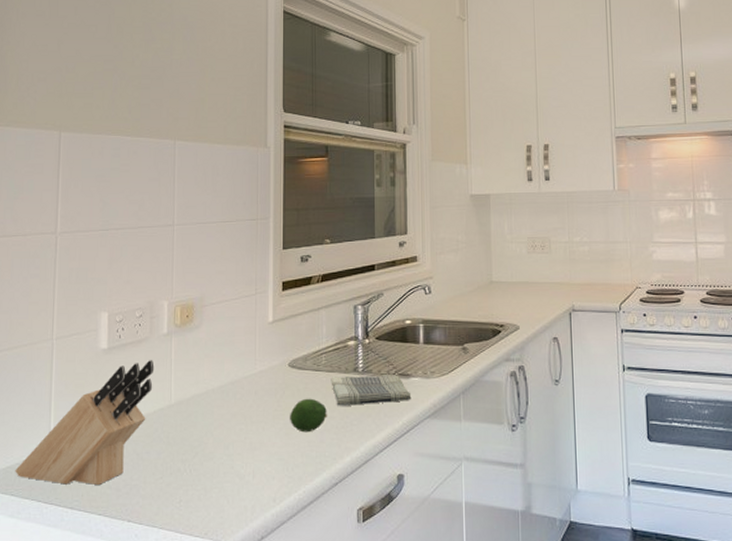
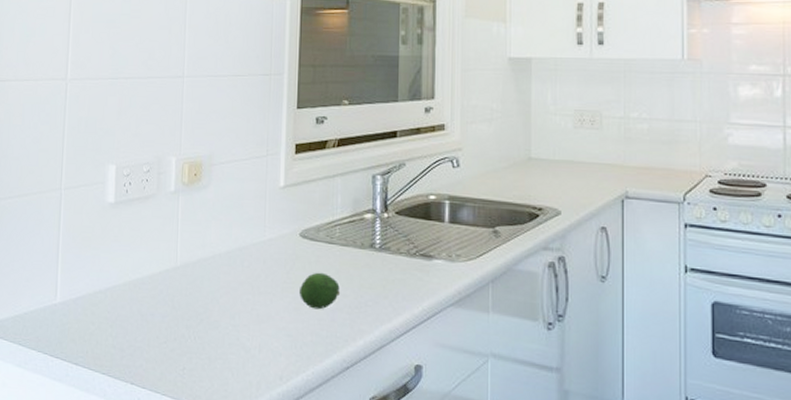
knife block: present [15,360,155,486] -> none [23,218,161,344]
dish towel: present [331,375,412,406] -> none [345,251,434,285]

